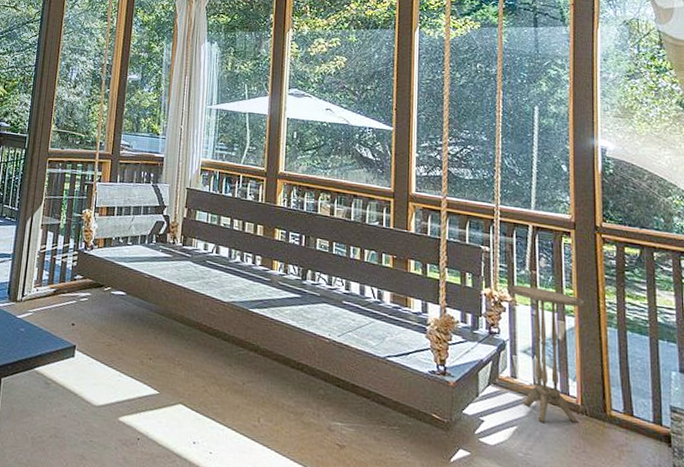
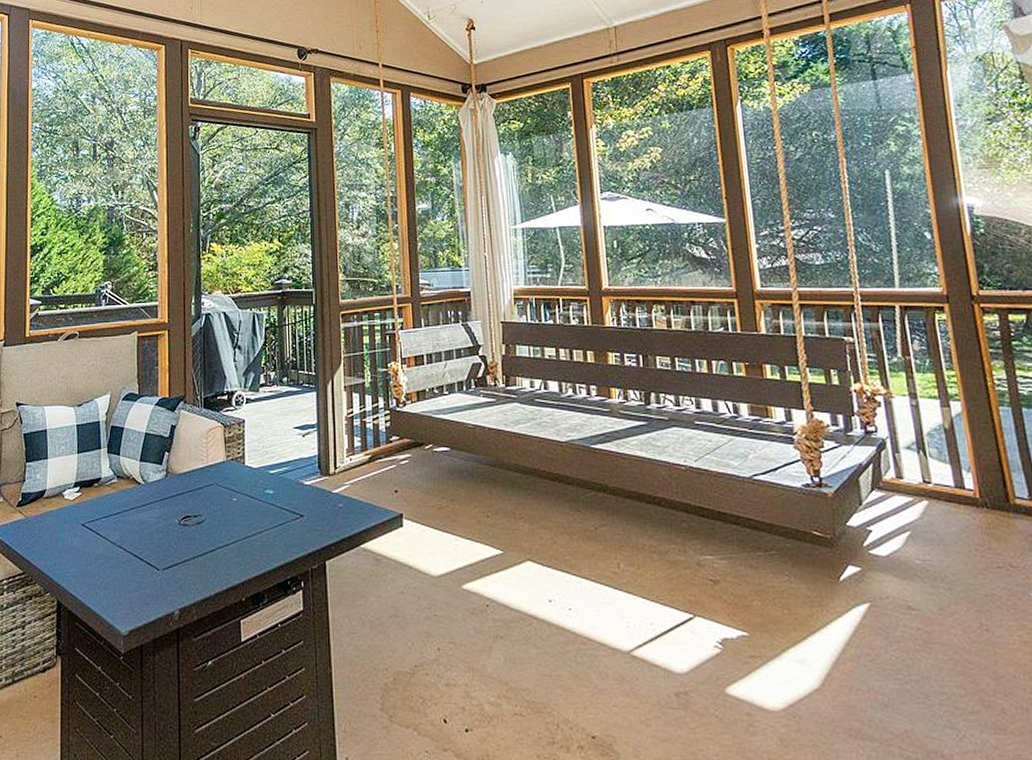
side table: present [506,285,585,423] -> none [878,374,981,523]

